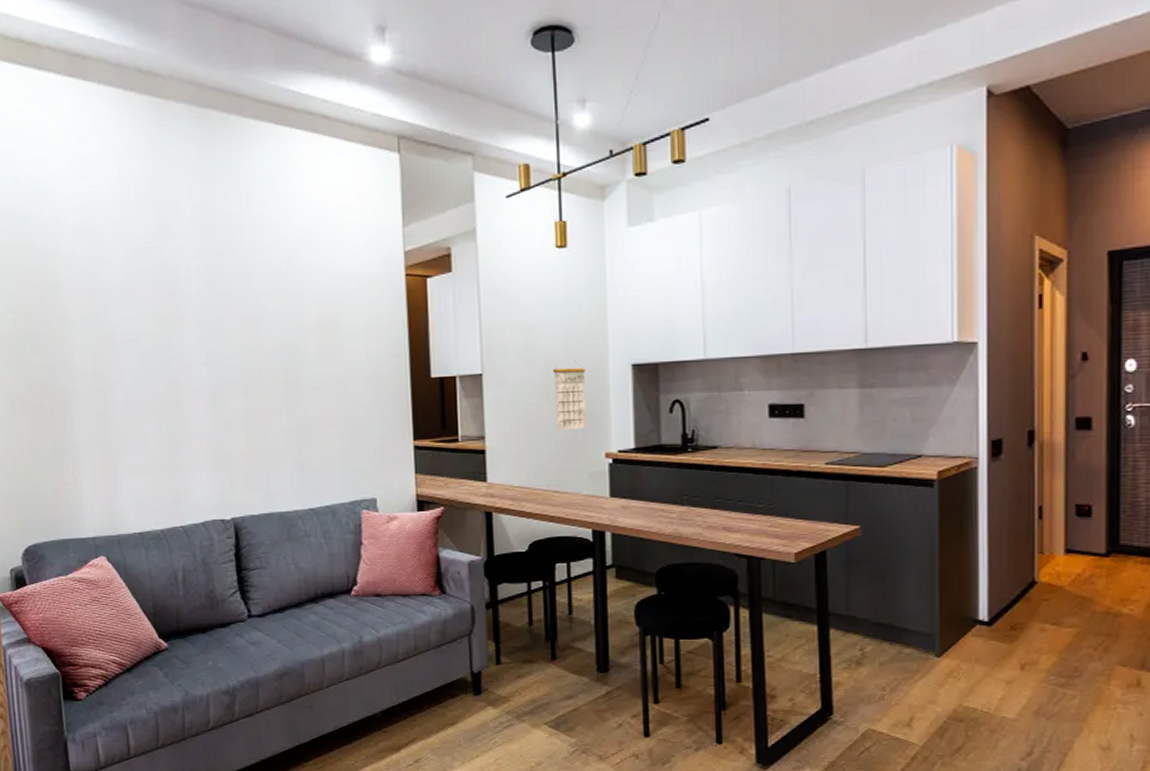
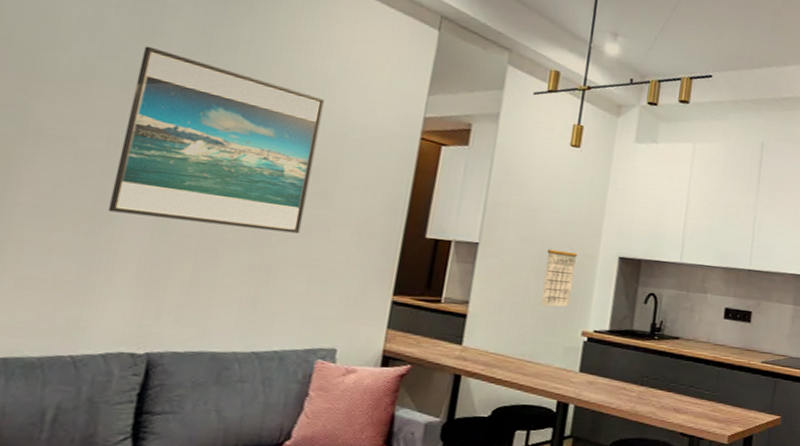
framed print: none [164,241,322,399] -> present [107,46,325,234]

